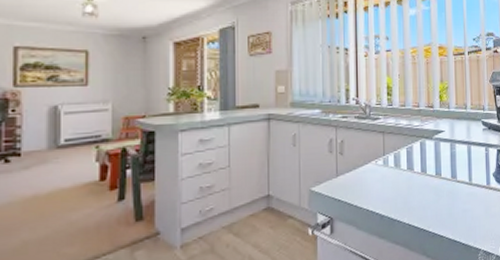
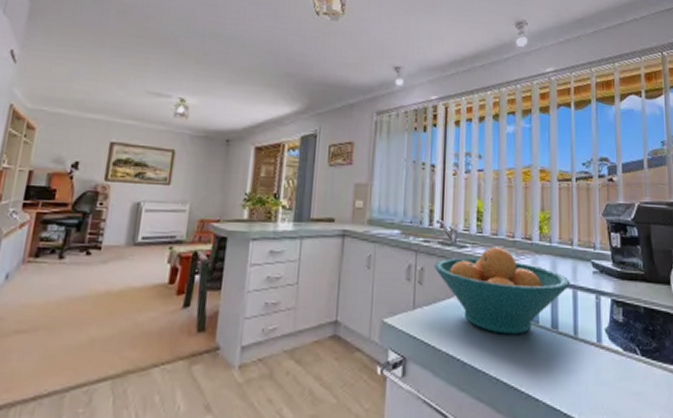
fruit bowl: none [352,116,466,188] -> present [434,247,571,335]

